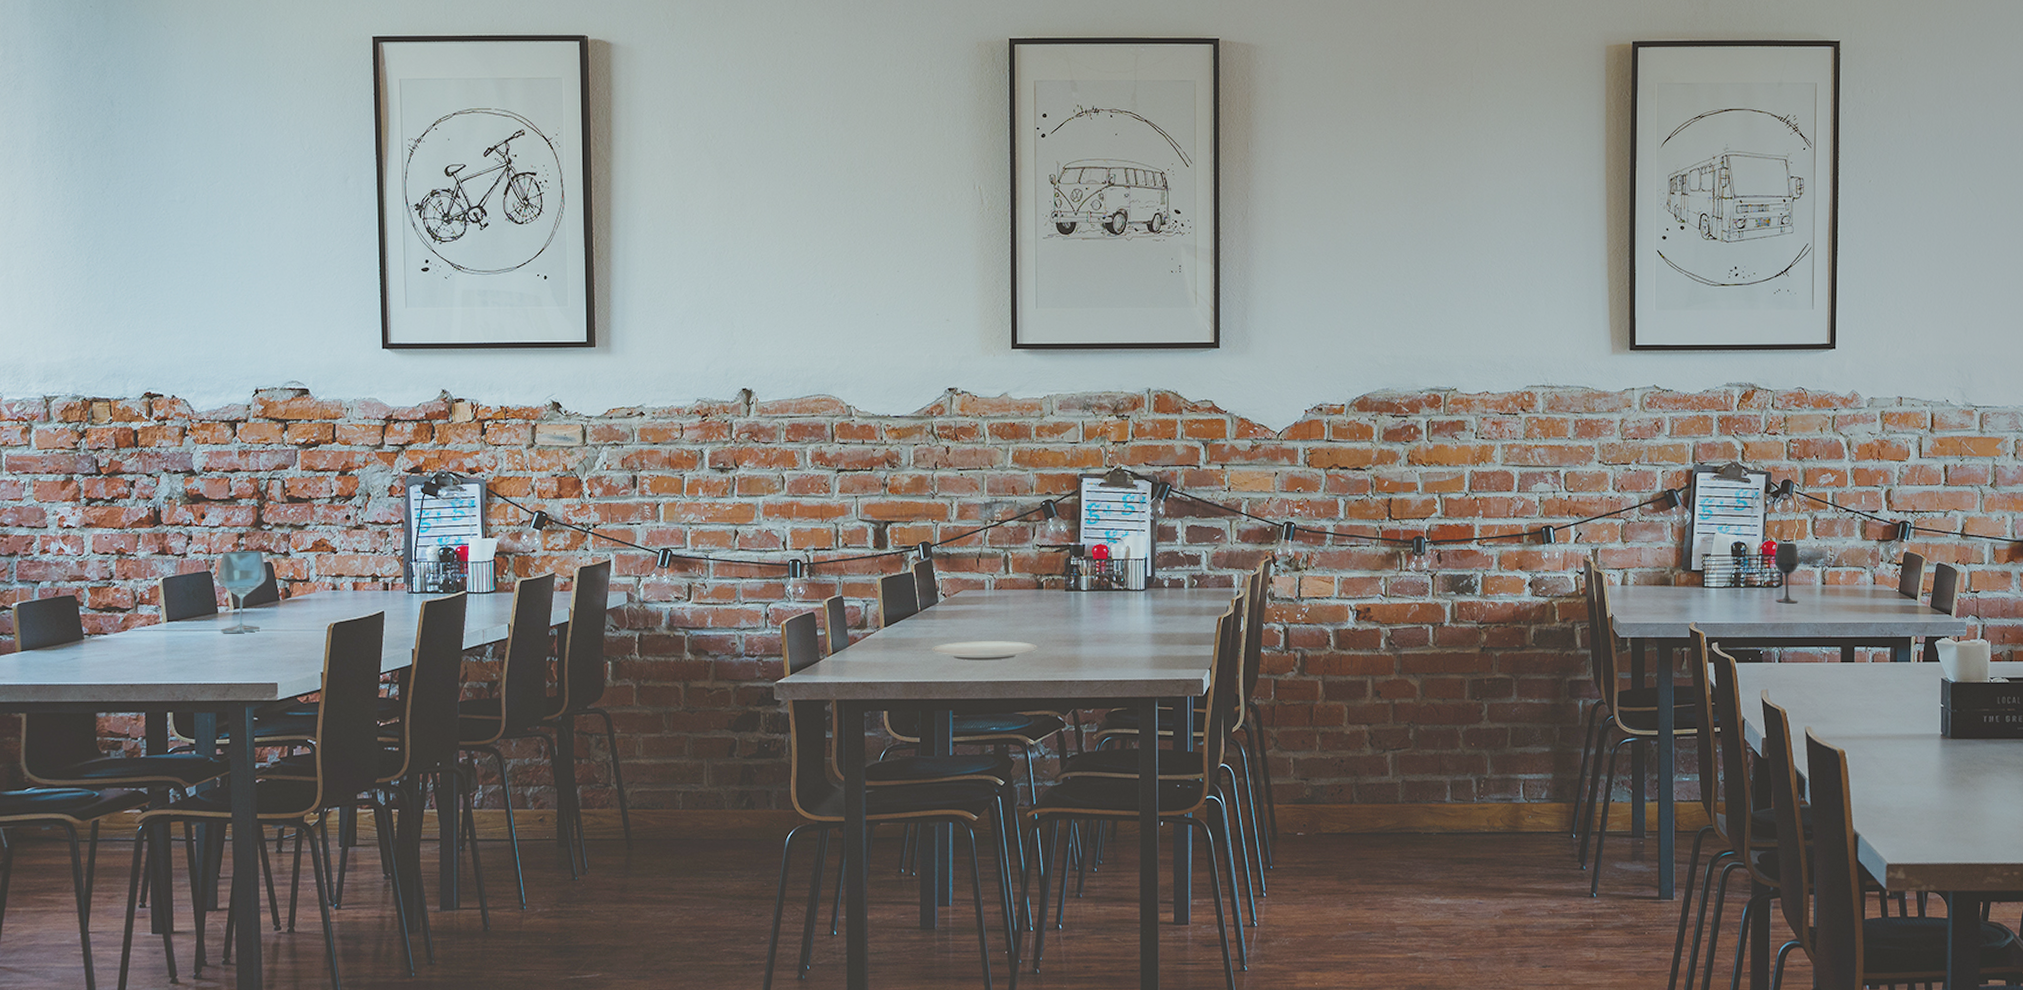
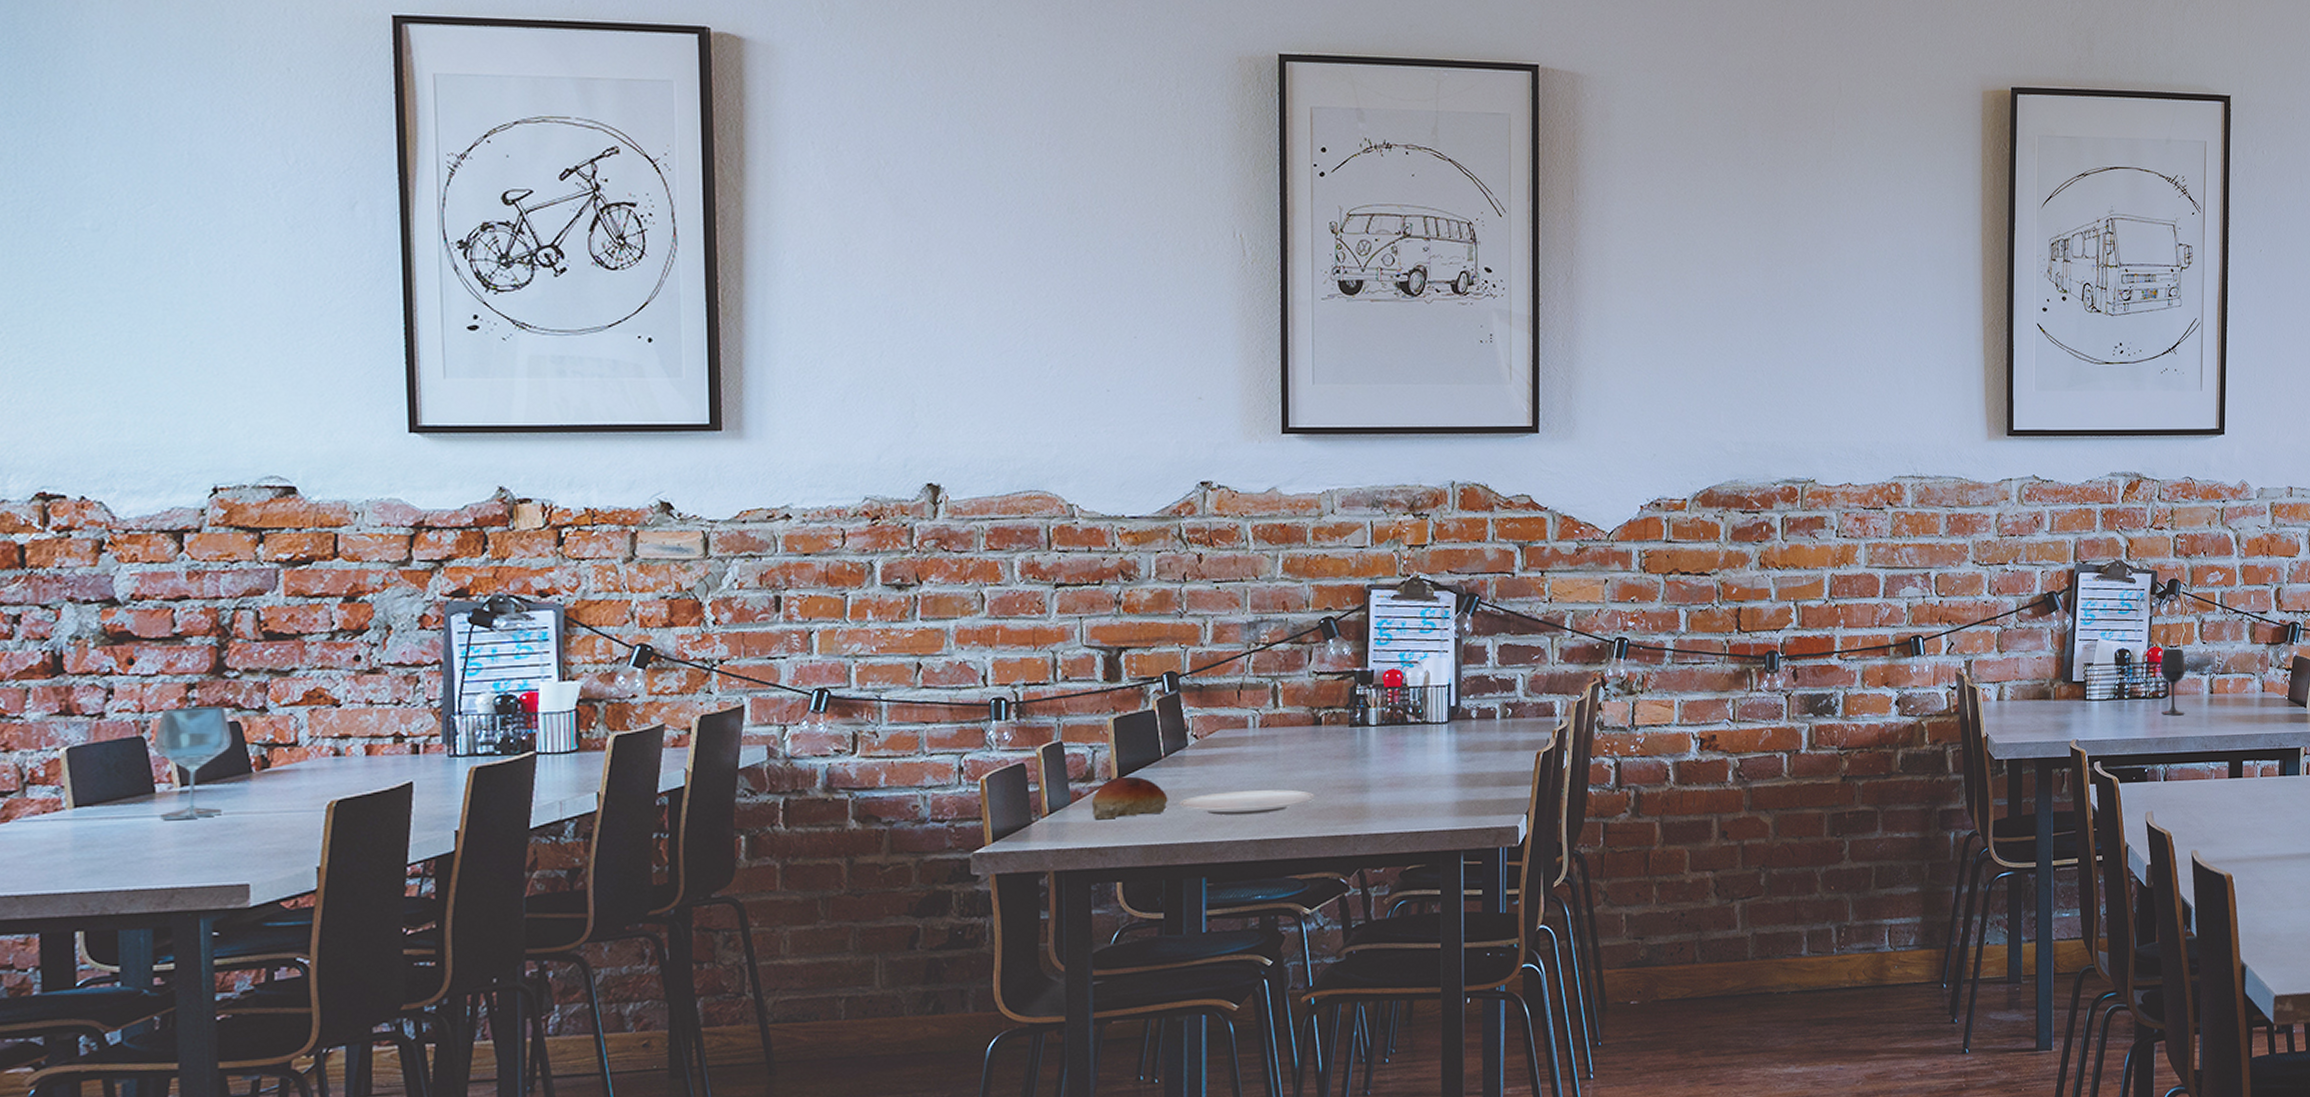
bread roll: none [864,626,923,660] -> present [1091,776,1168,820]

